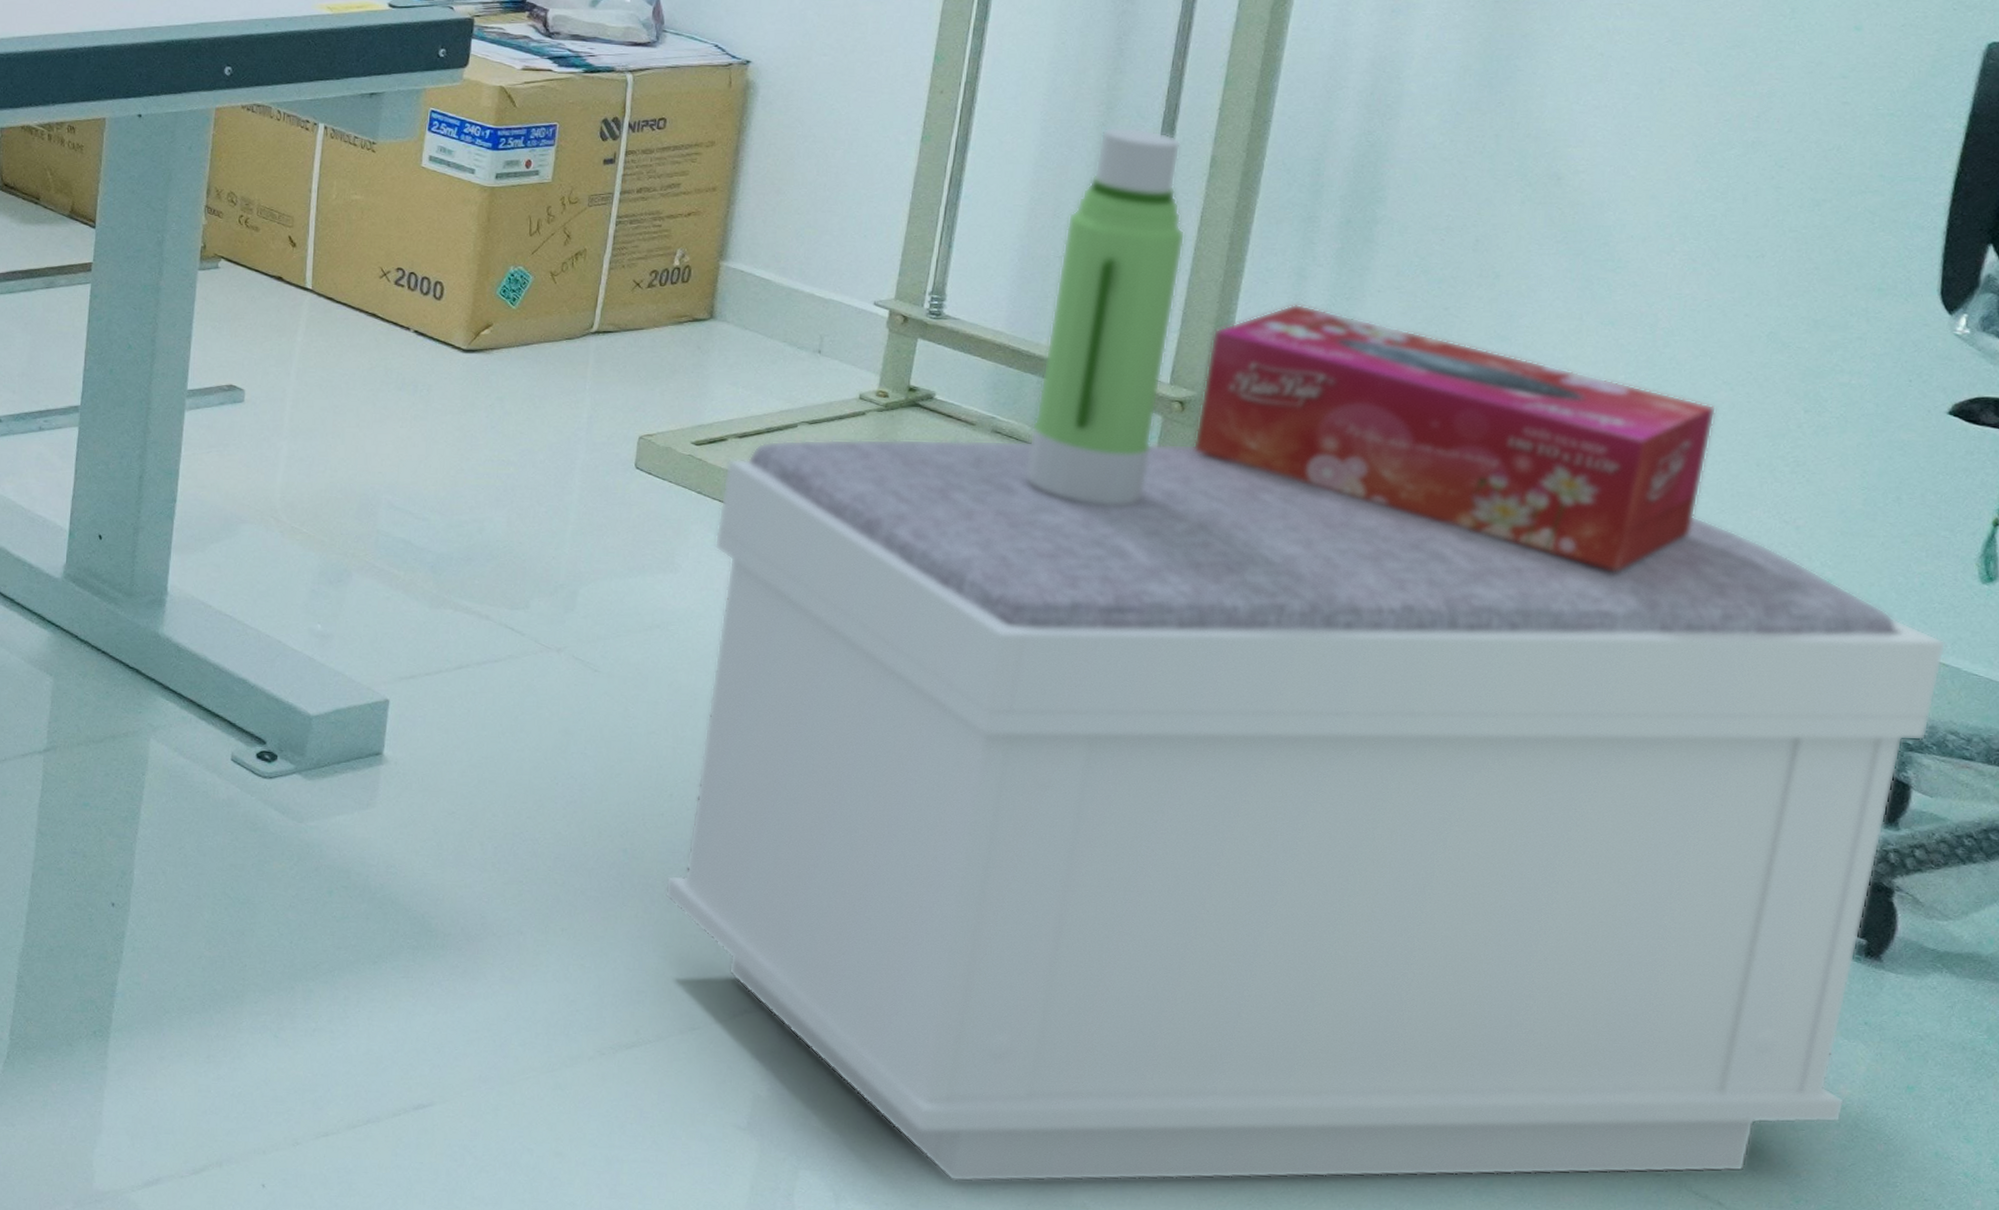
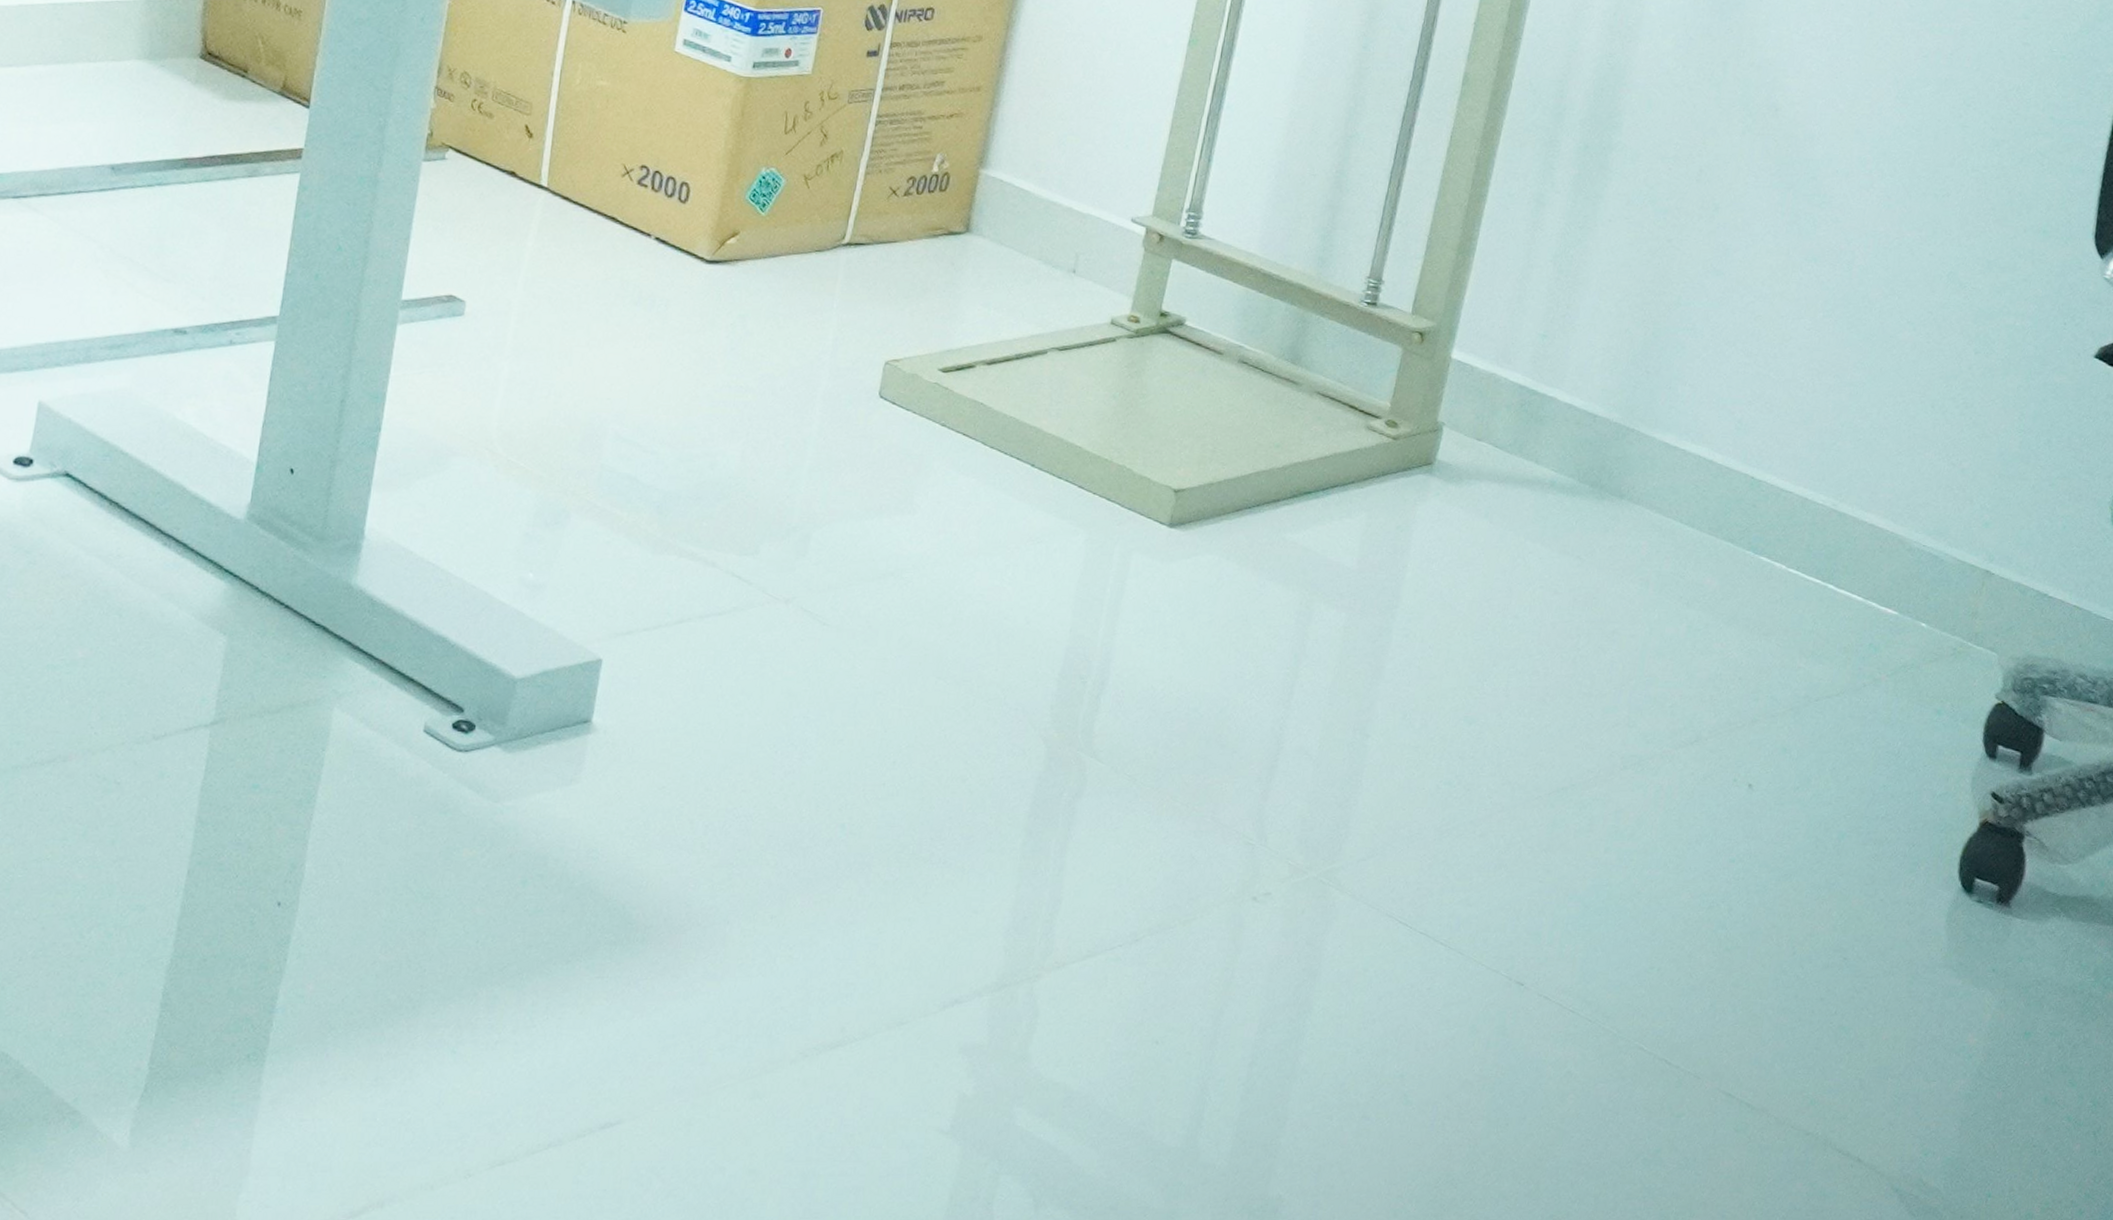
bench: present [664,439,1947,1182] -> none [880,367,2081,1179]
water bottle: present [1026,126,1186,506] -> none [1268,37,1437,444]
tissue box: present [1192,304,1717,571] -> none [1428,231,1901,513]

